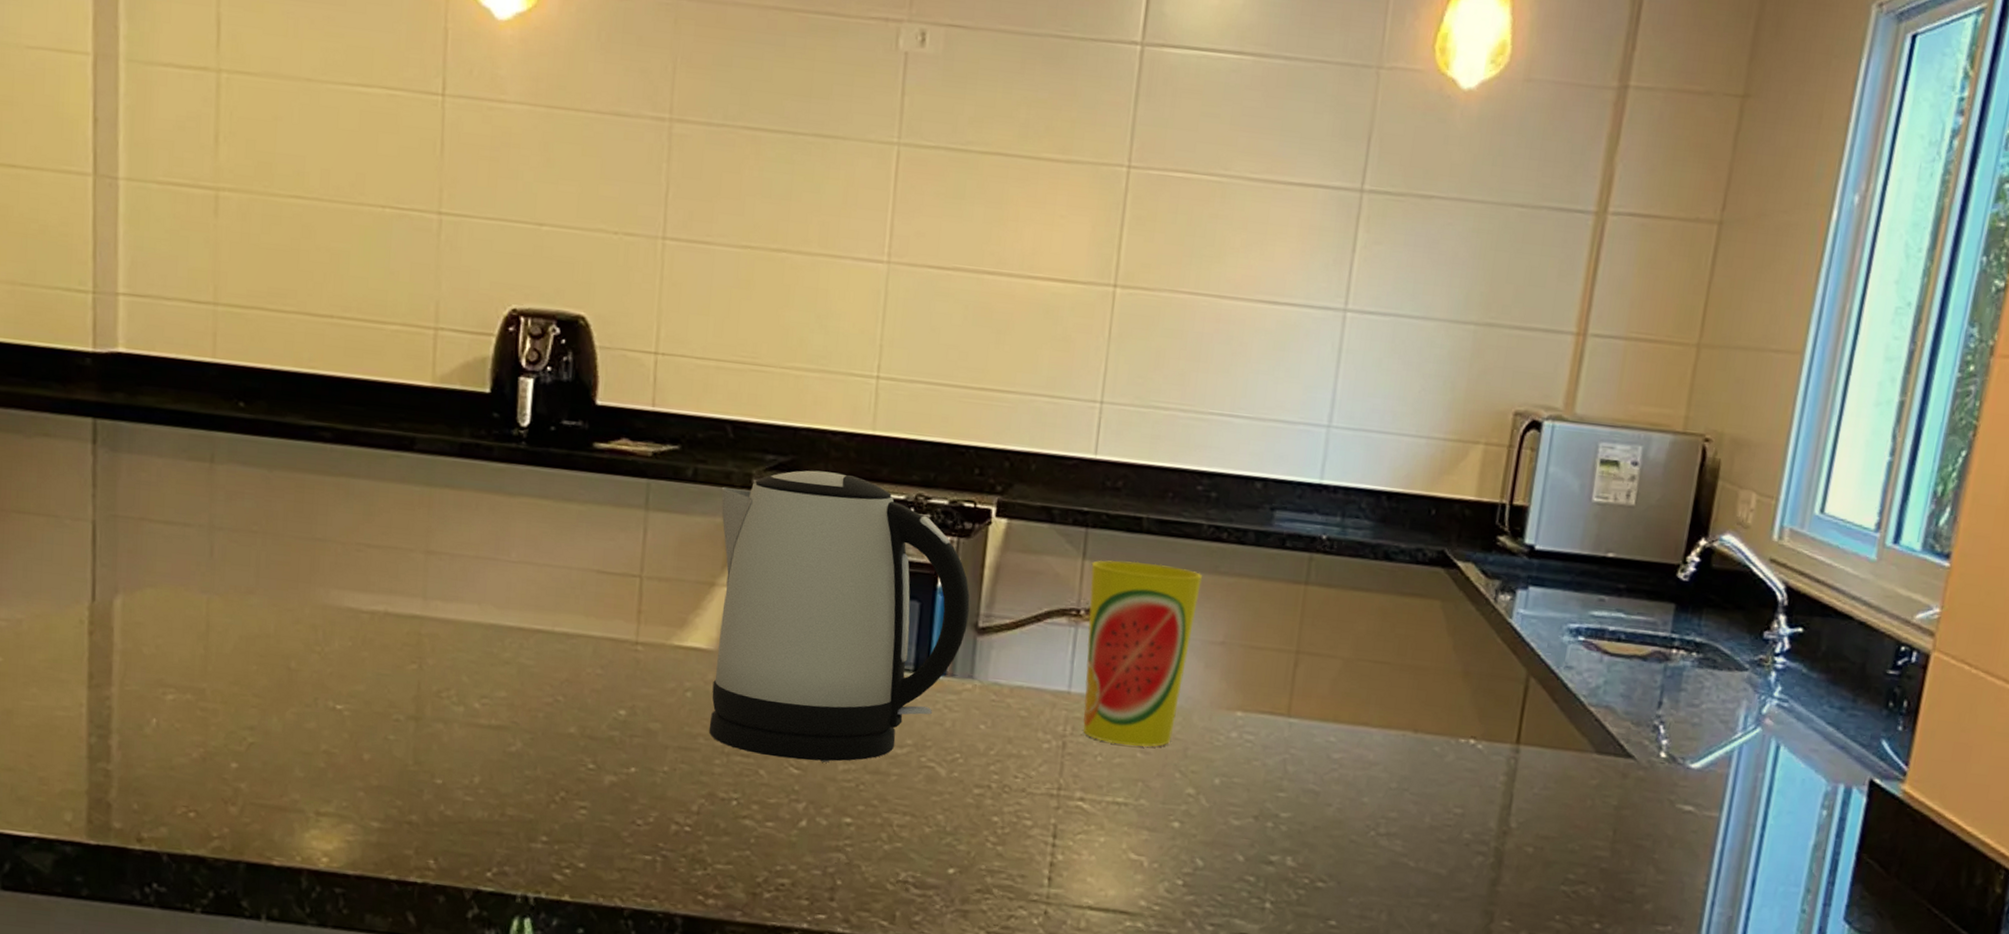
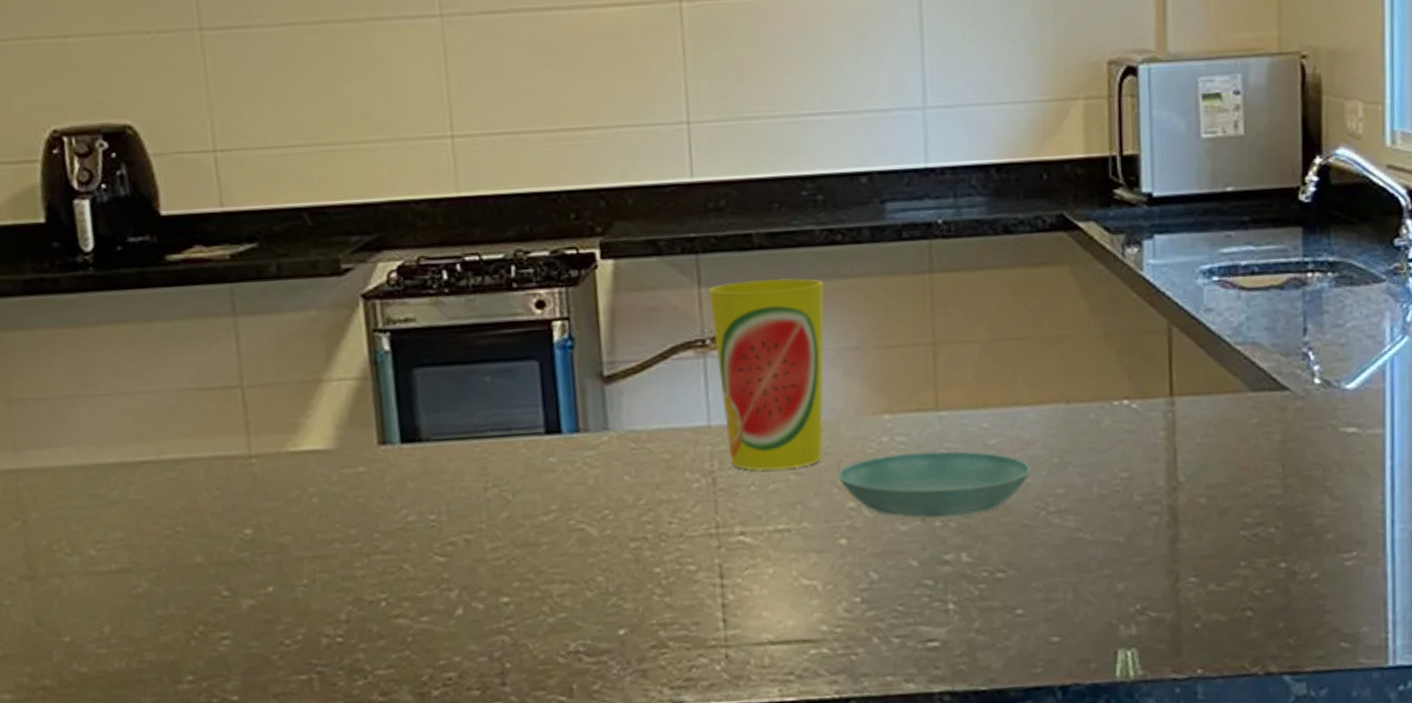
kettle: present [709,470,970,763] -> none [309,242,592,549]
saucer: none [1182,750,1370,822] -> present [837,451,1032,518]

